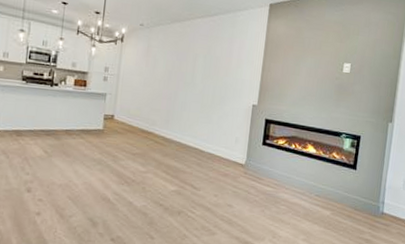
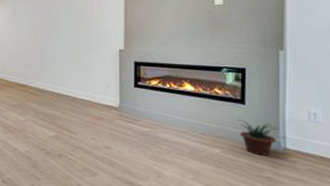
potted plant: none [348,183,380,219] -> present [238,119,279,156]

